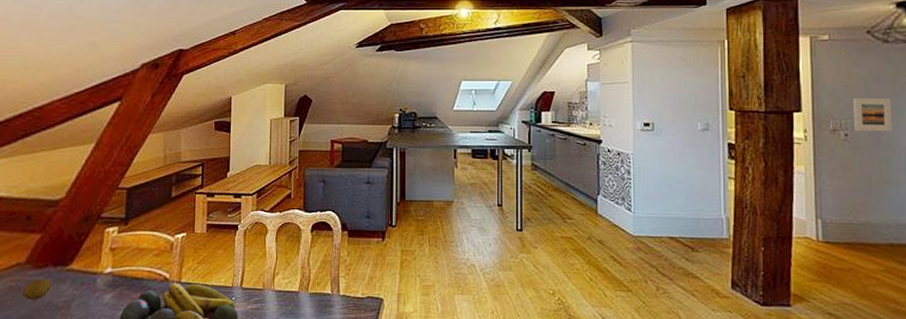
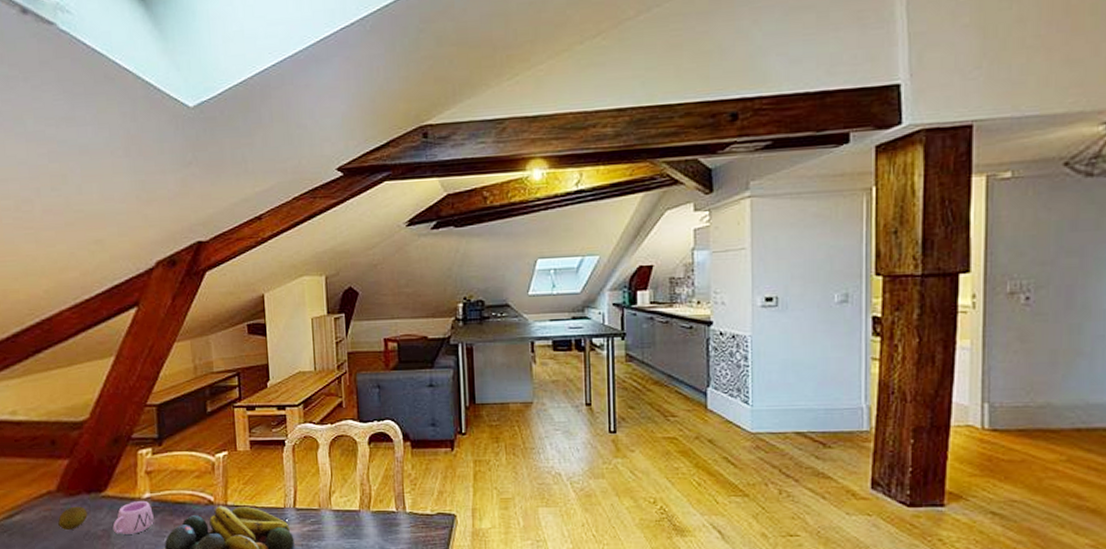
mug: none [73,276,112,307] -> present [112,501,154,534]
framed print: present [853,97,892,132] -> none [1039,248,1090,292]

